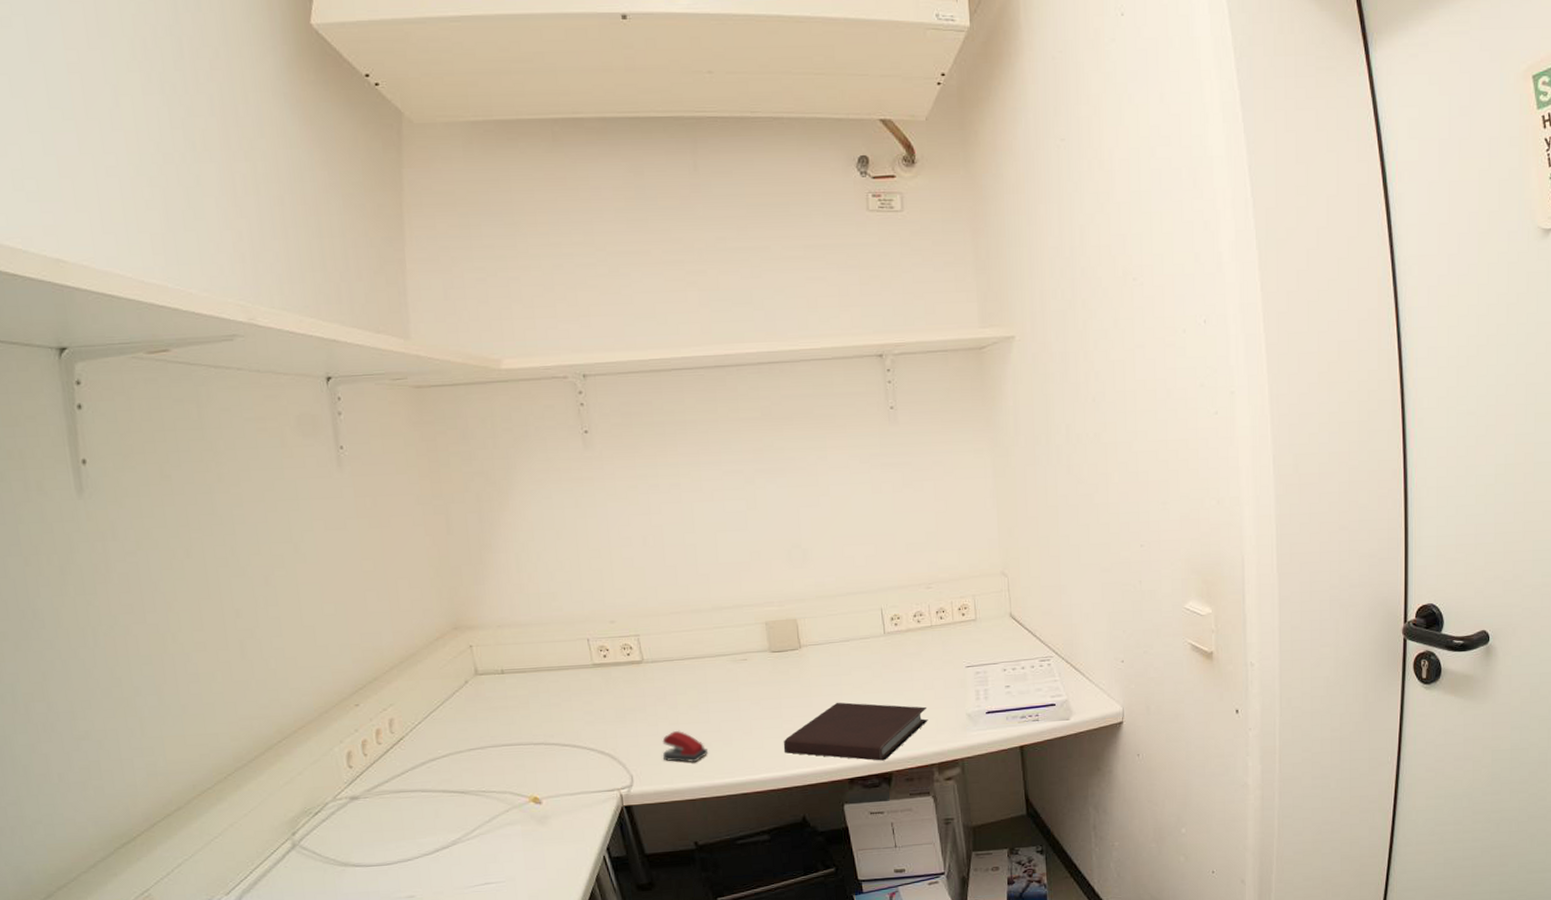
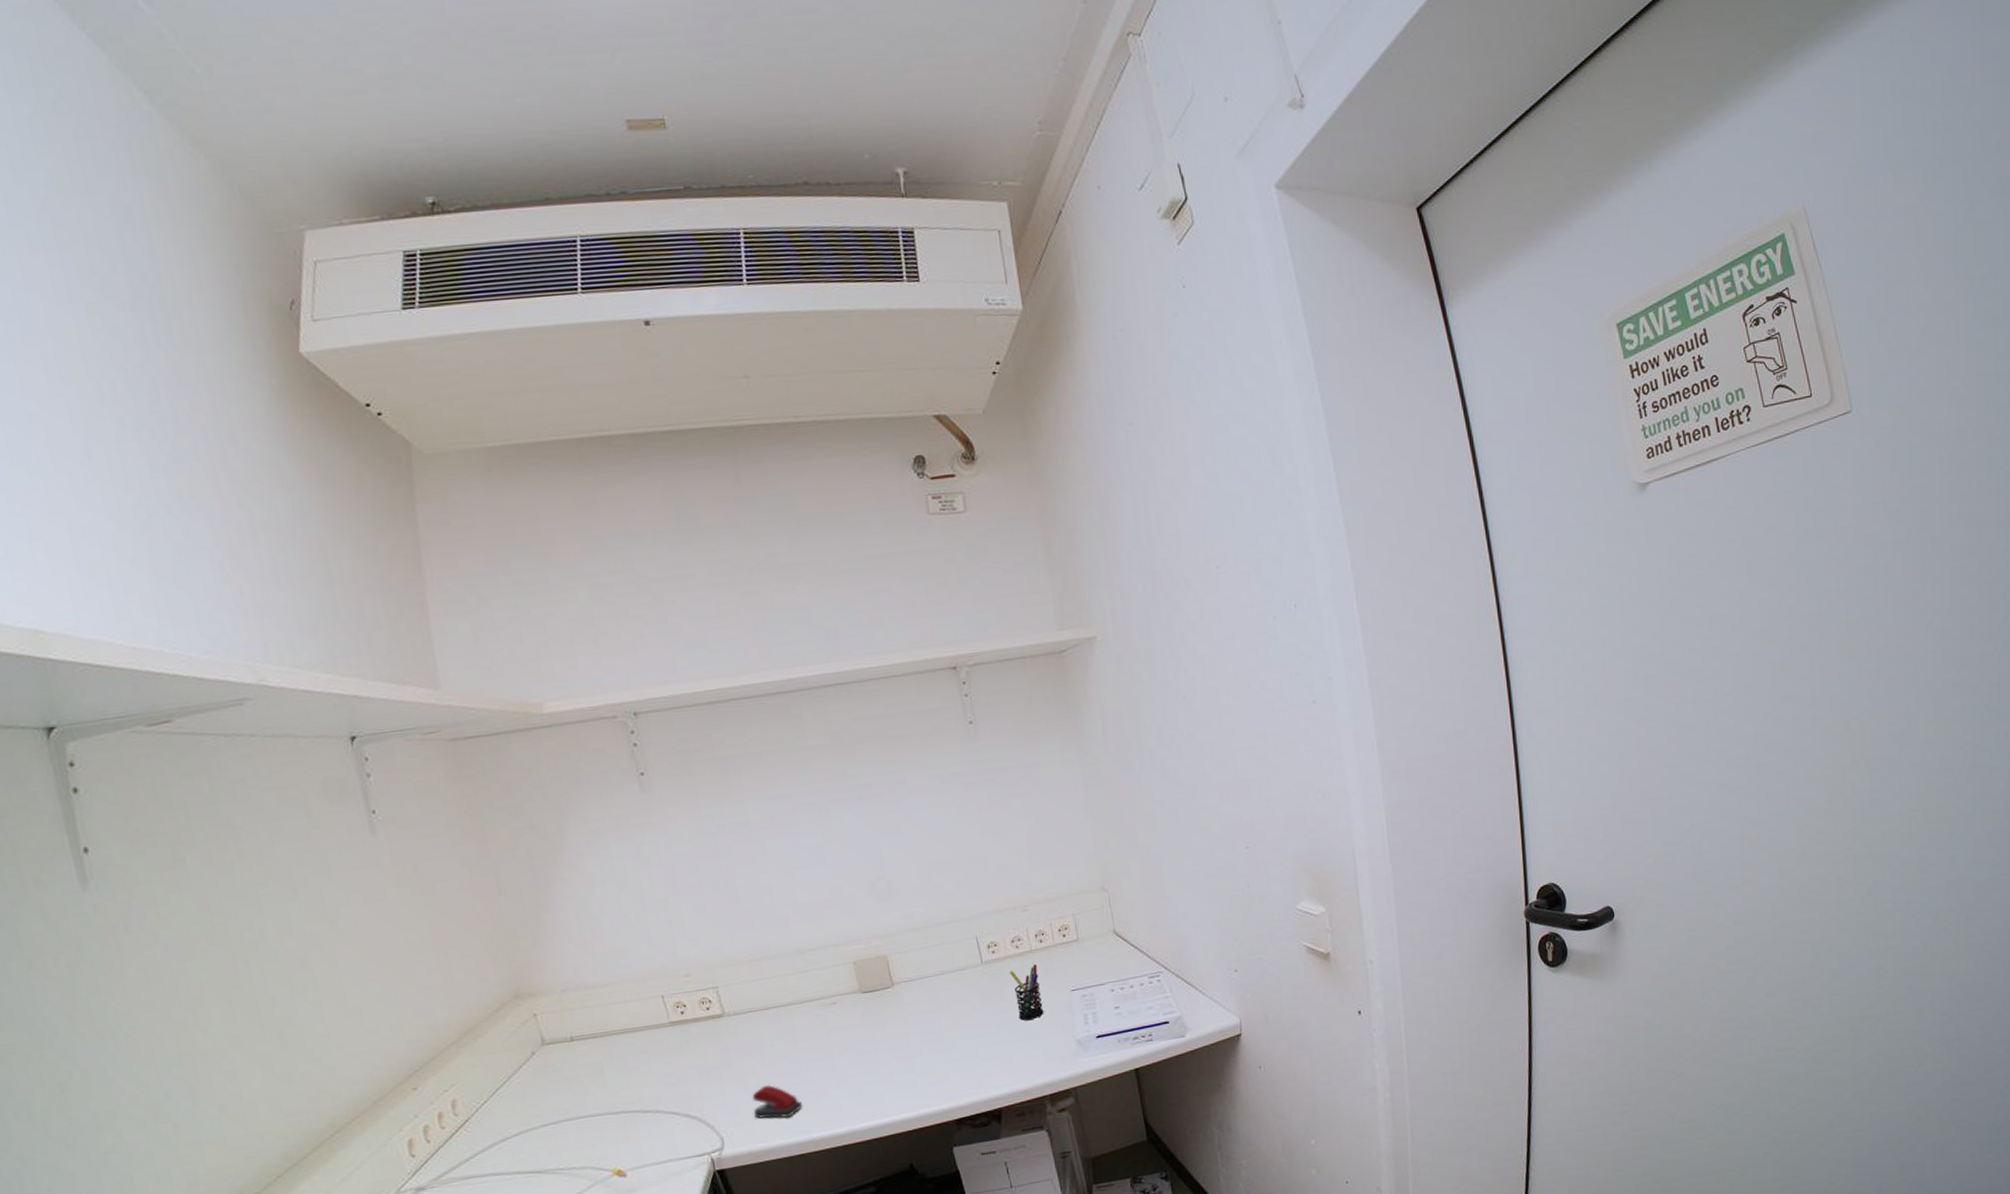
notebook: present [783,702,928,761] -> none [882,1036,1036,1099]
pen holder: none [910,639,939,692] -> present [1010,964,1044,1021]

